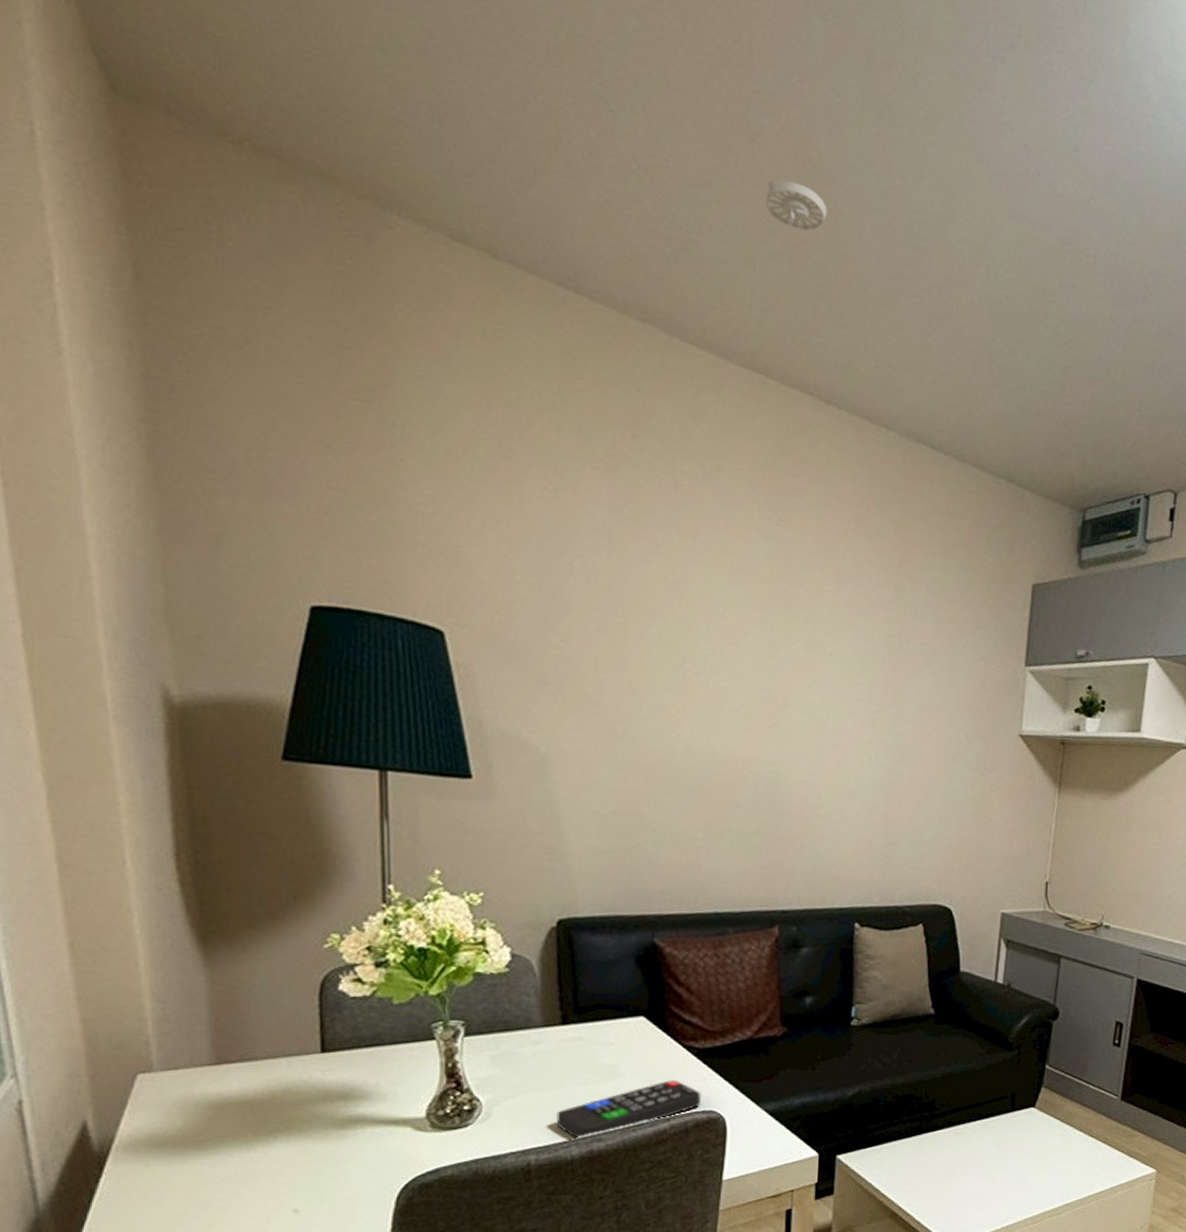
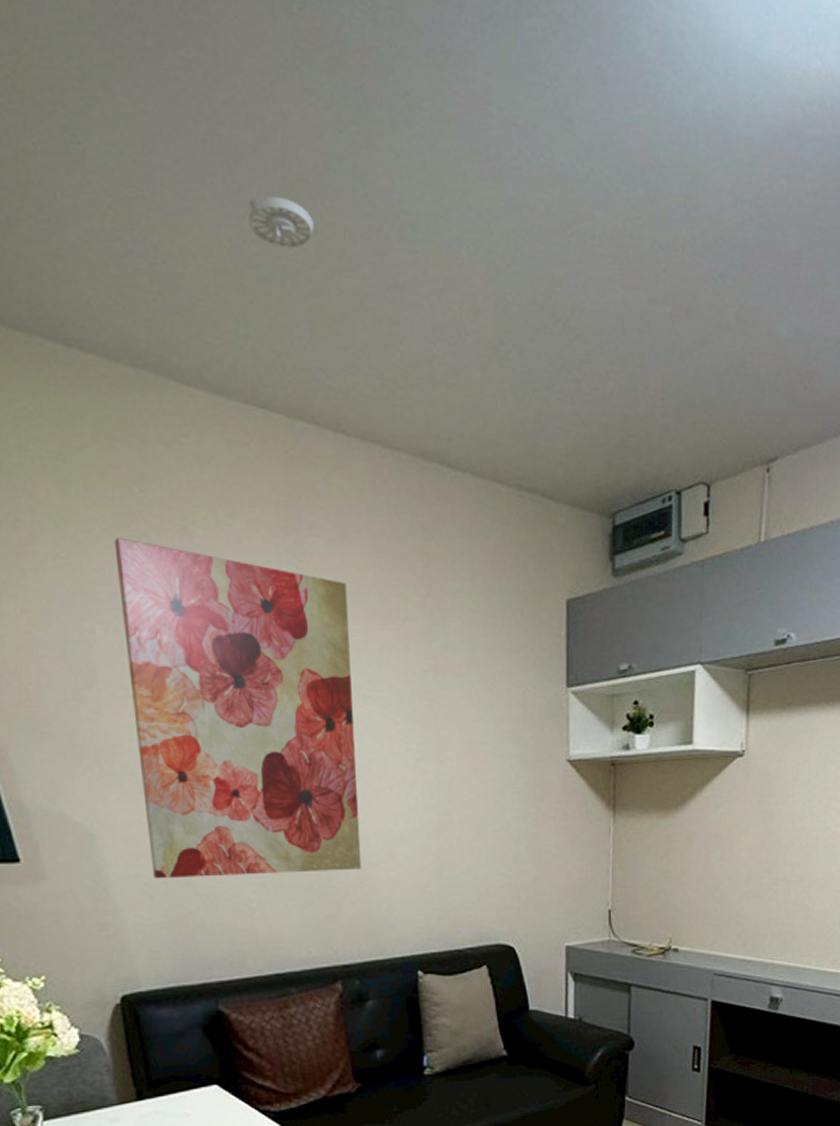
wall art: none [601,477,823,819] -> present [114,537,362,879]

